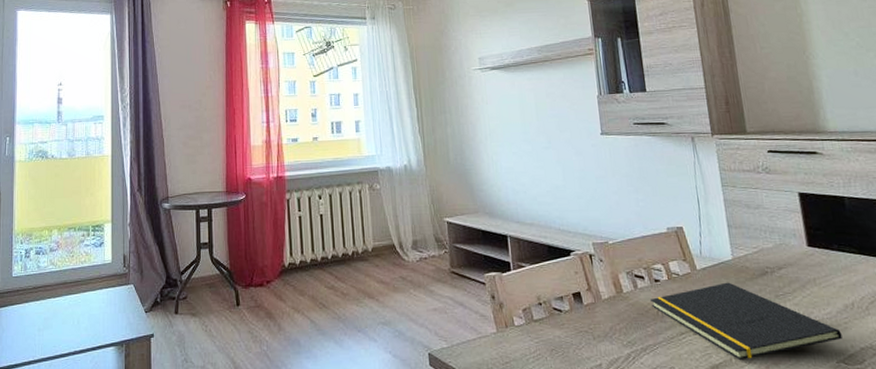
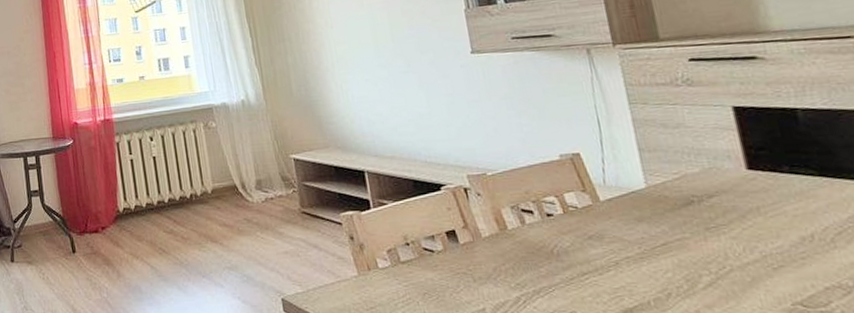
notepad: present [651,282,843,359] -> none [542,214,799,302]

